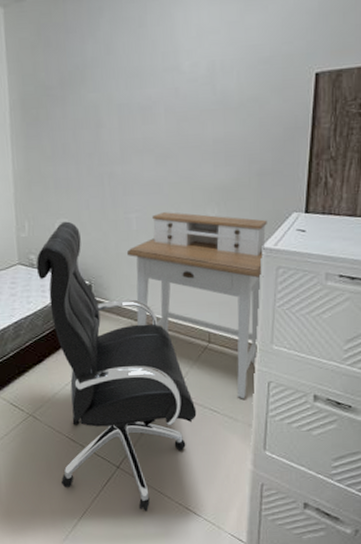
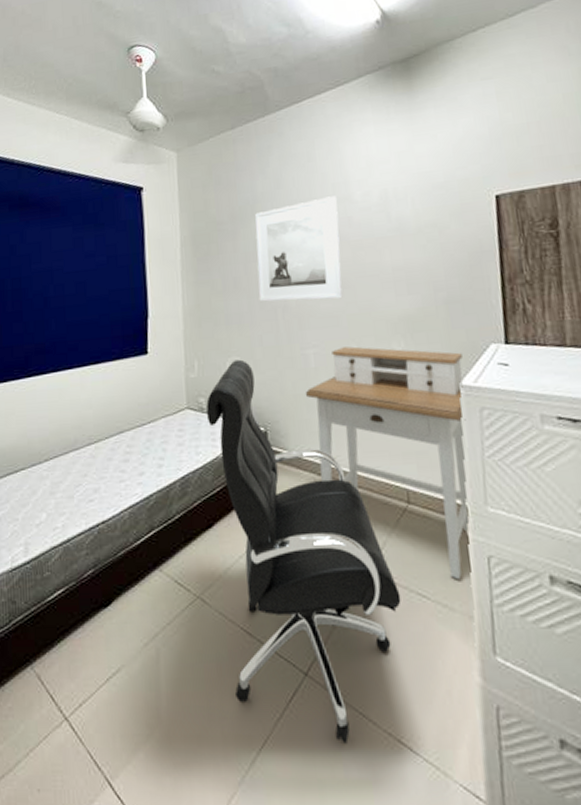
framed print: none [84,65,166,169] -> present [255,196,343,302]

